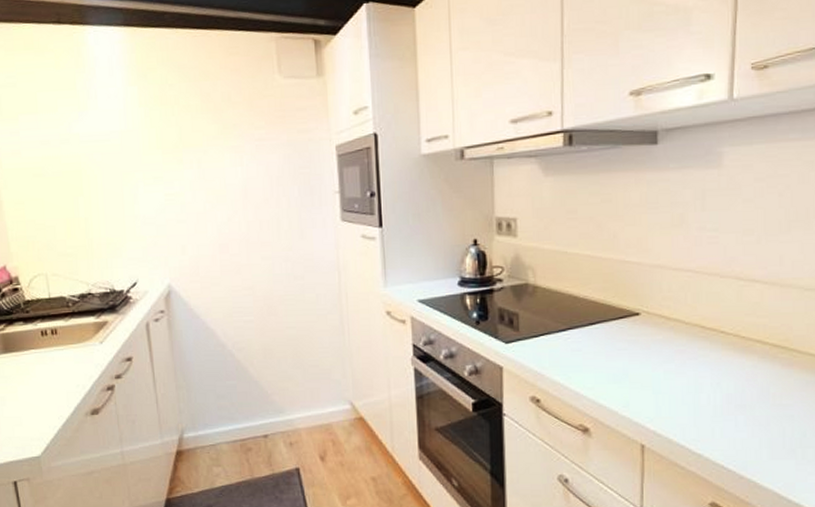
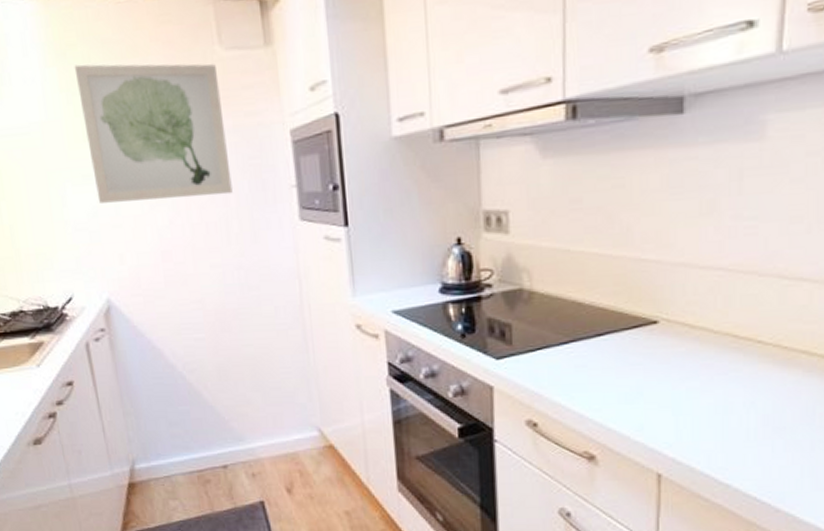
wall art: none [153,85,284,202] -> present [74,63,233,203]

